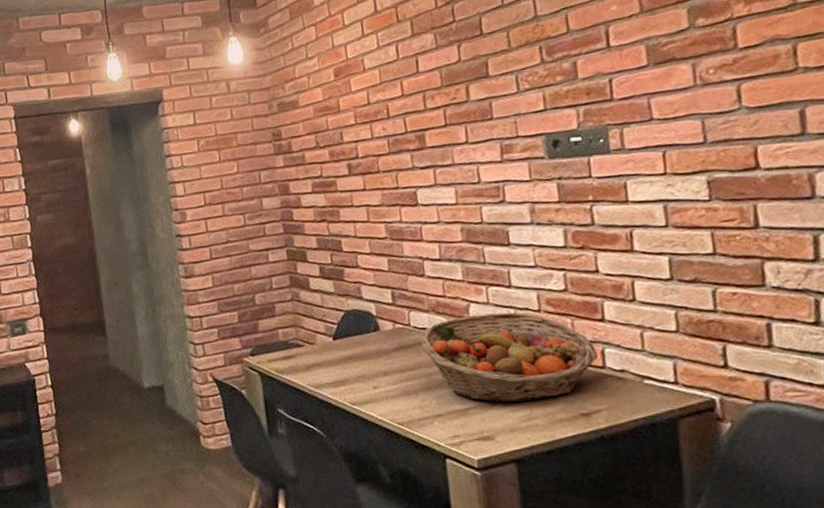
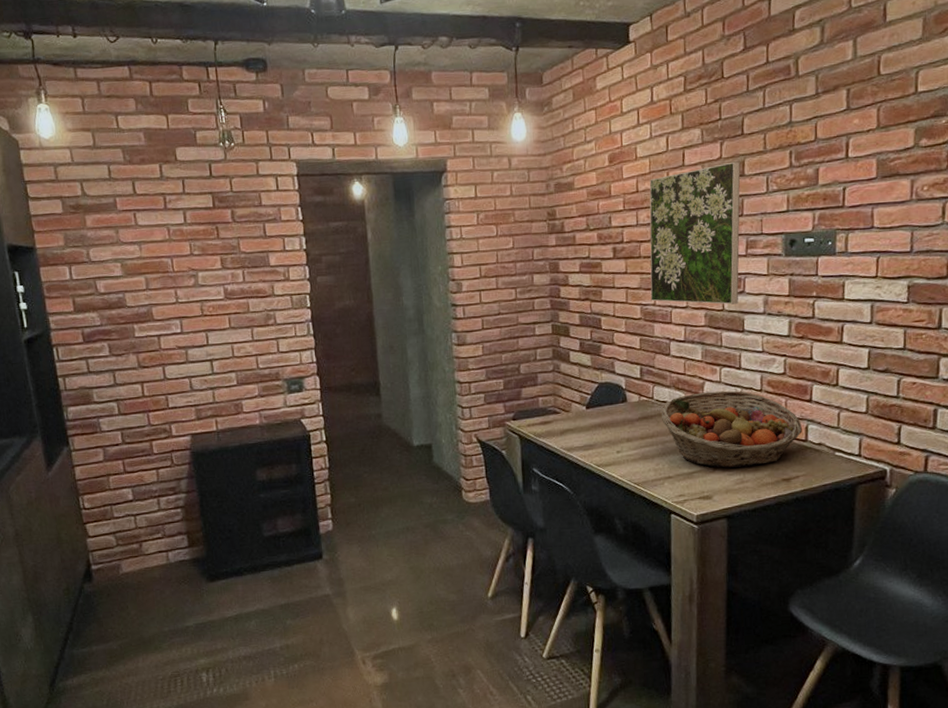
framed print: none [381,62,499,218] -> present [649,161,741,305]

